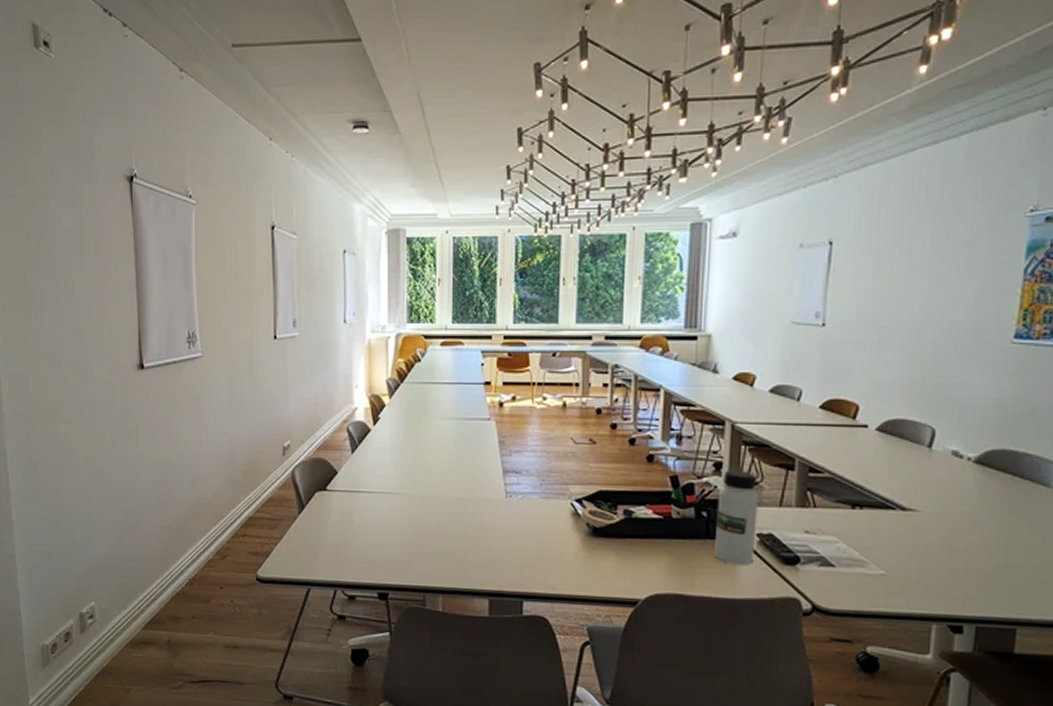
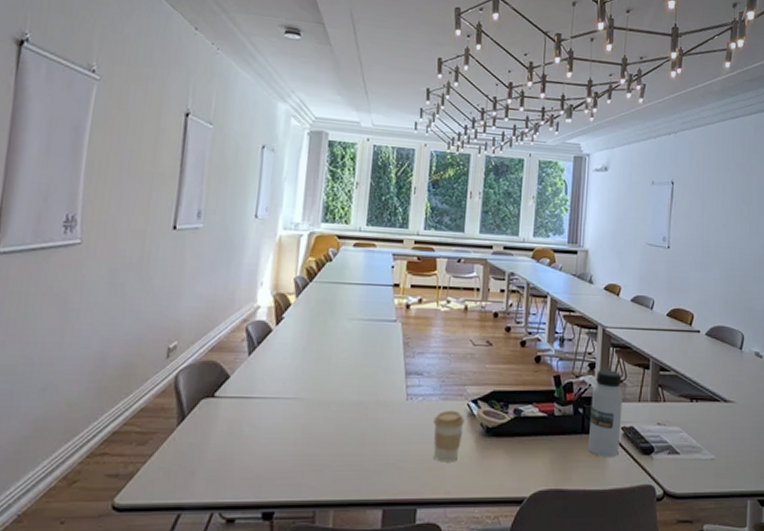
coffee cup: none [536,509,569,560] -> present [433,411,465,462]

